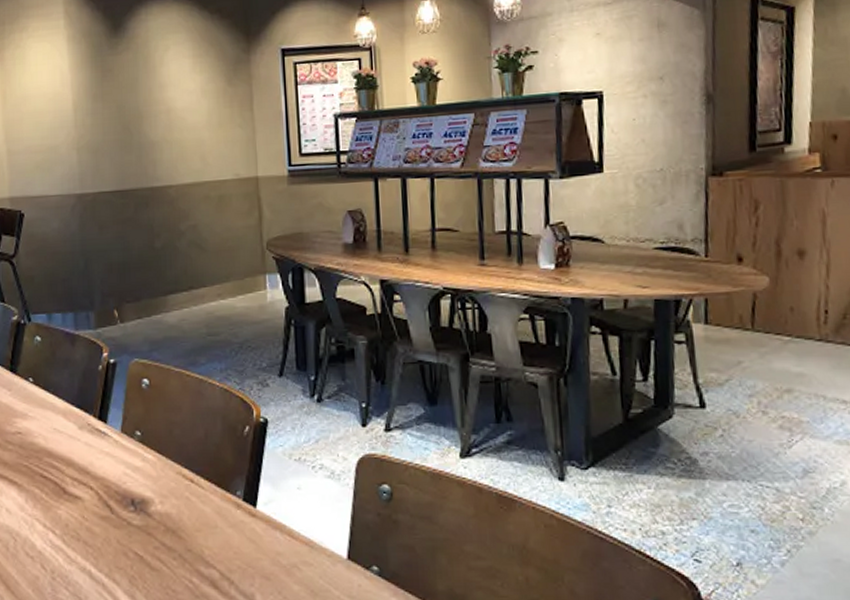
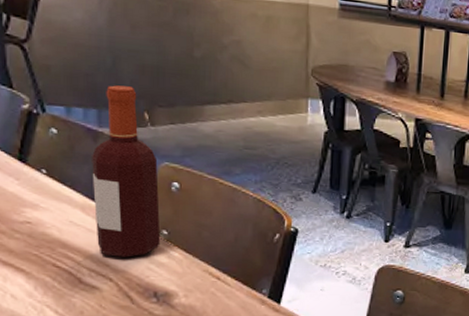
bottle: none [70,286,135,463] -> present [92,85,161,257]

